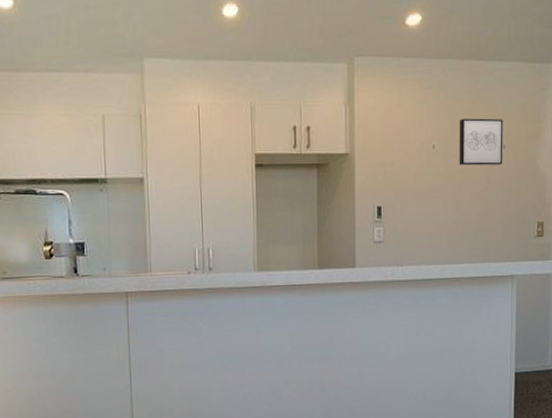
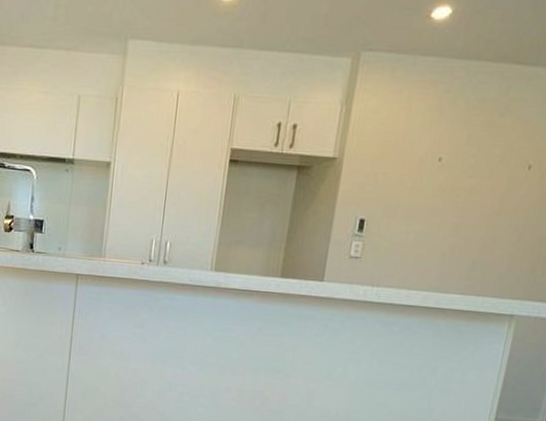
wall art: present [459,118,503,166] -> none [468,130,535,188]

